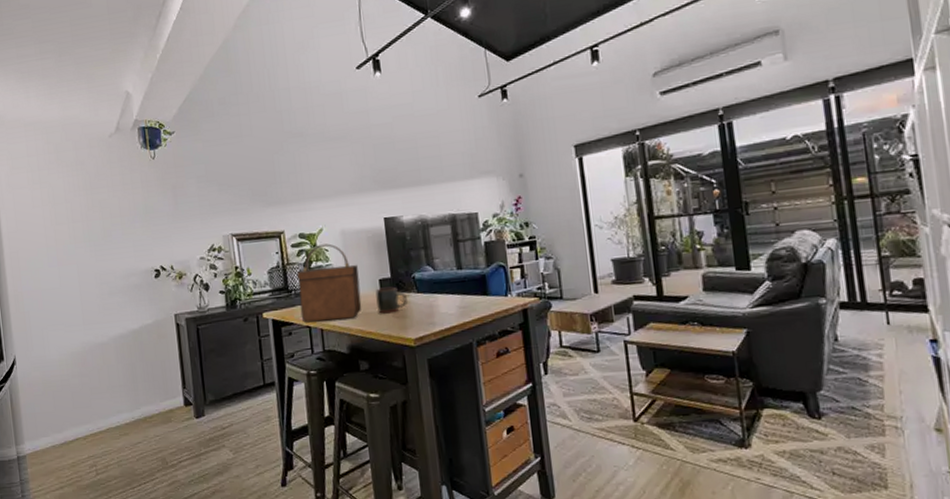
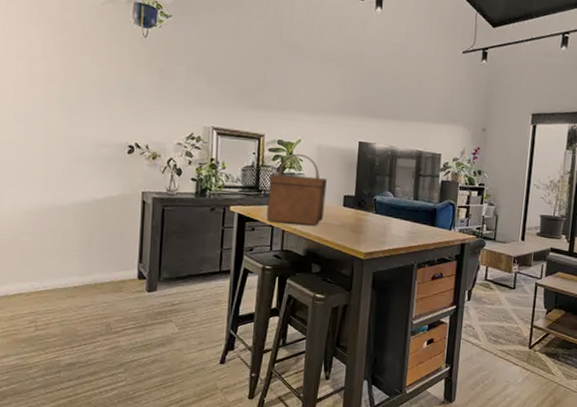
mug: present [375,286,408,314] -> none [337,203,366,227]

